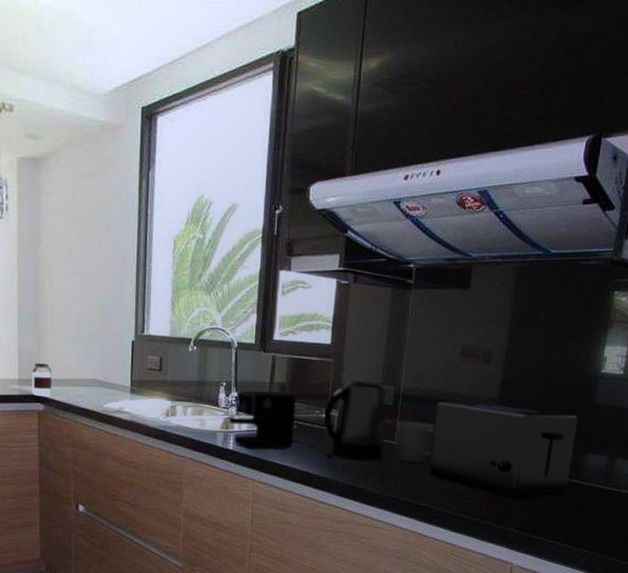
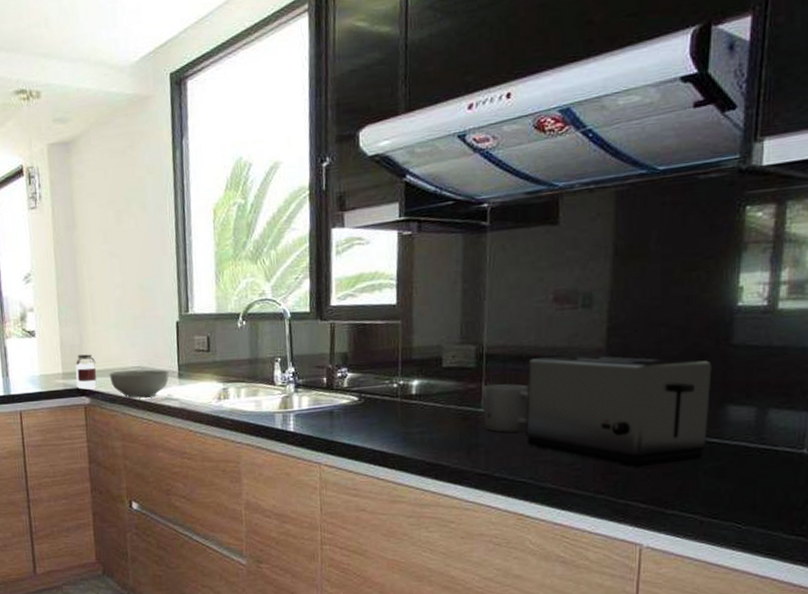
bowl: none [64,382,123,408] -> present [109,369,170,397]
coffee maker: present [228,391,335,459] -> none [286,362,411,434]
kettle: present [323,380,387,460] -> none [394,341,470,434]

